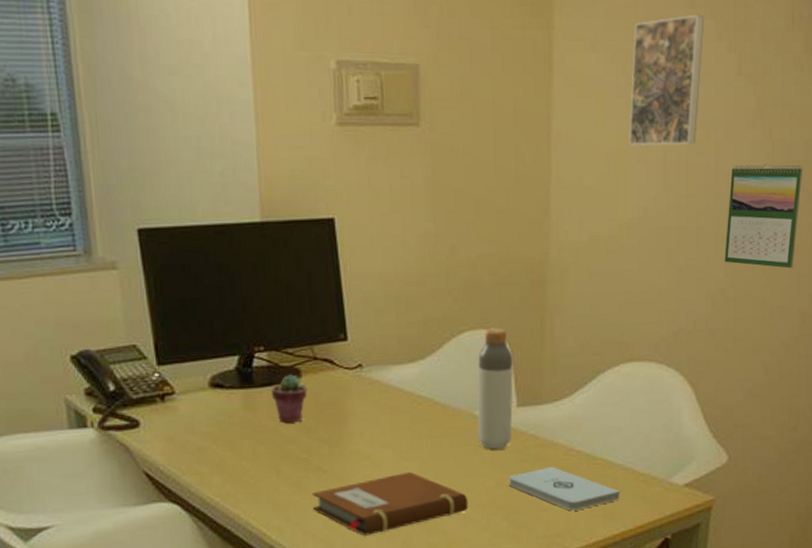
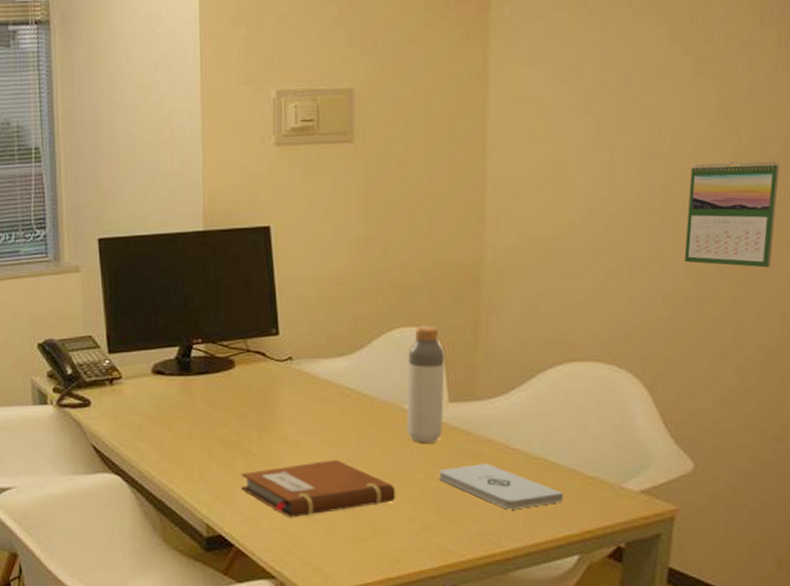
potted succulent: present [272,374,307,423] -> none [207,364,240,409]
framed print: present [629,14,705,146] -> none [571,21,656,150]

